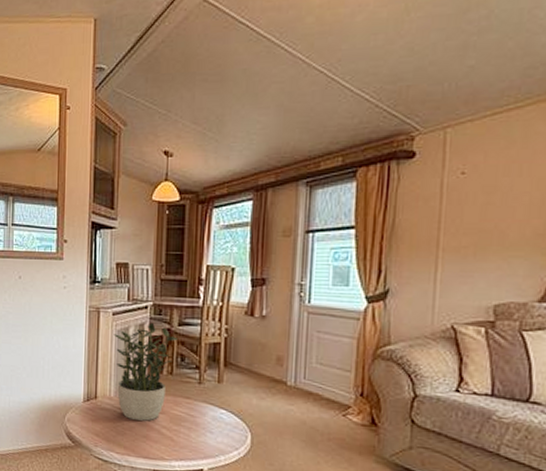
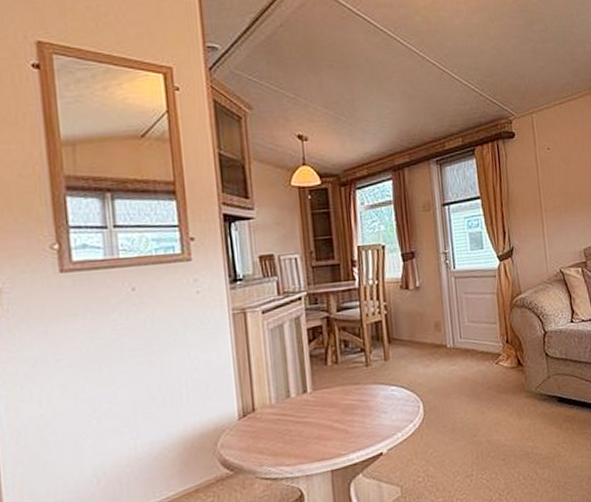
potted plant: present [113,322,178,421] -> none [266,313,338,424]

